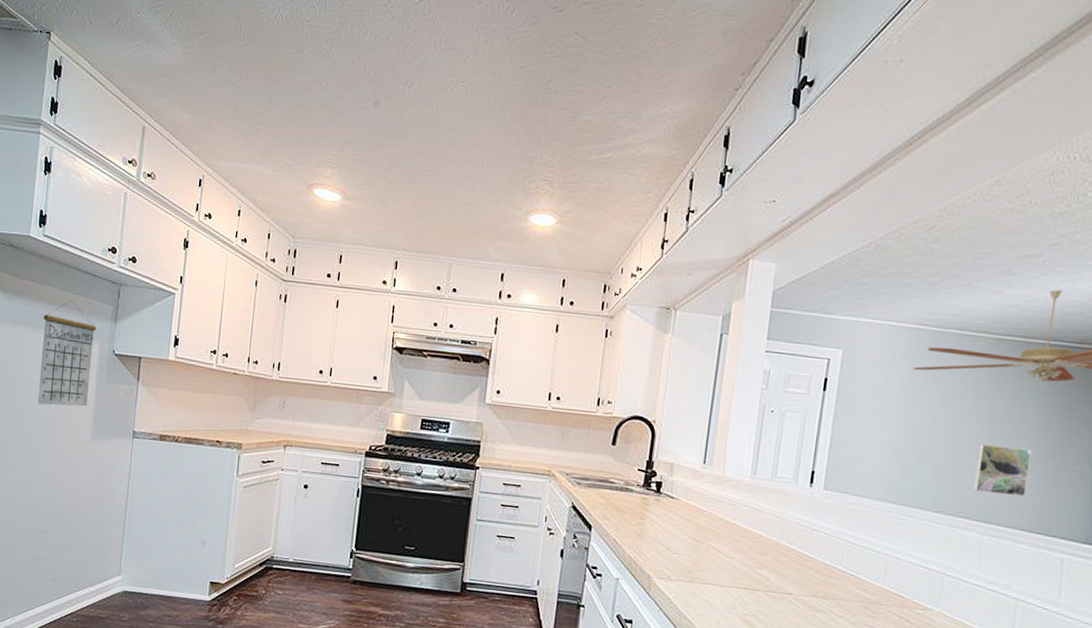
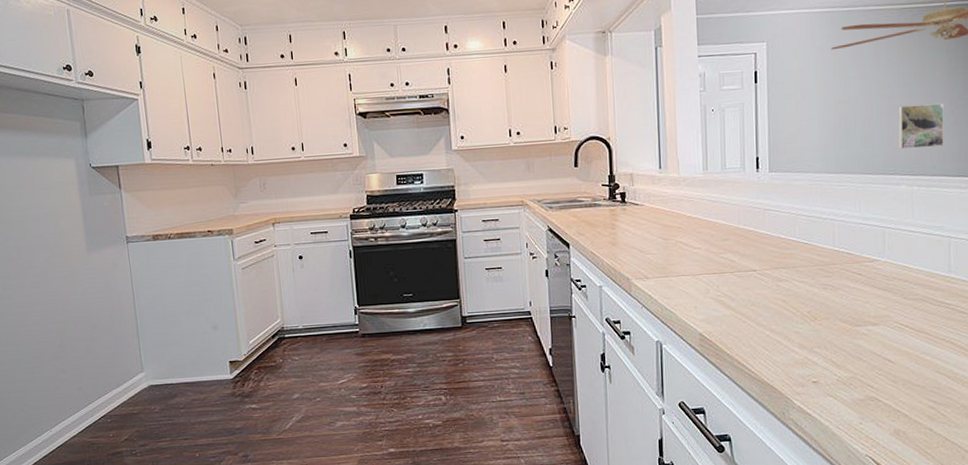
calendar: present [37,300,97,407] -> none [13,123,76,228]

